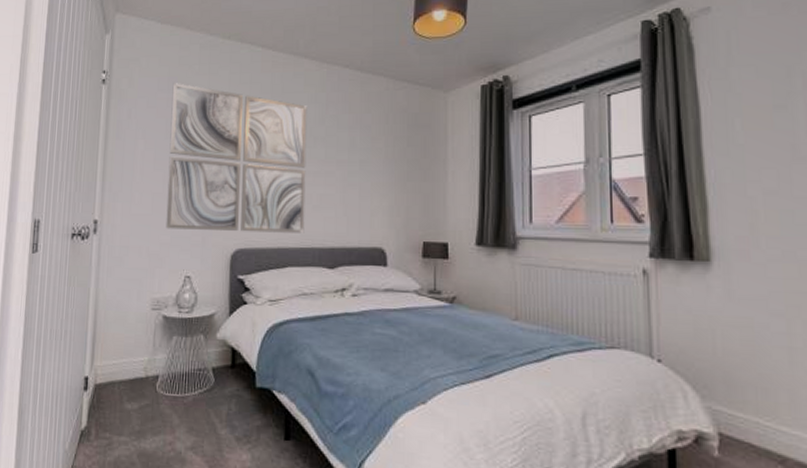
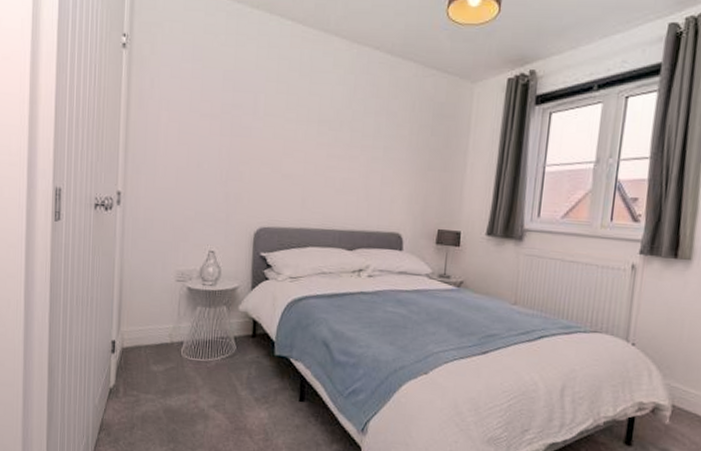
wall art: present [166,83,307,233] -> none [190,53,336,215]

